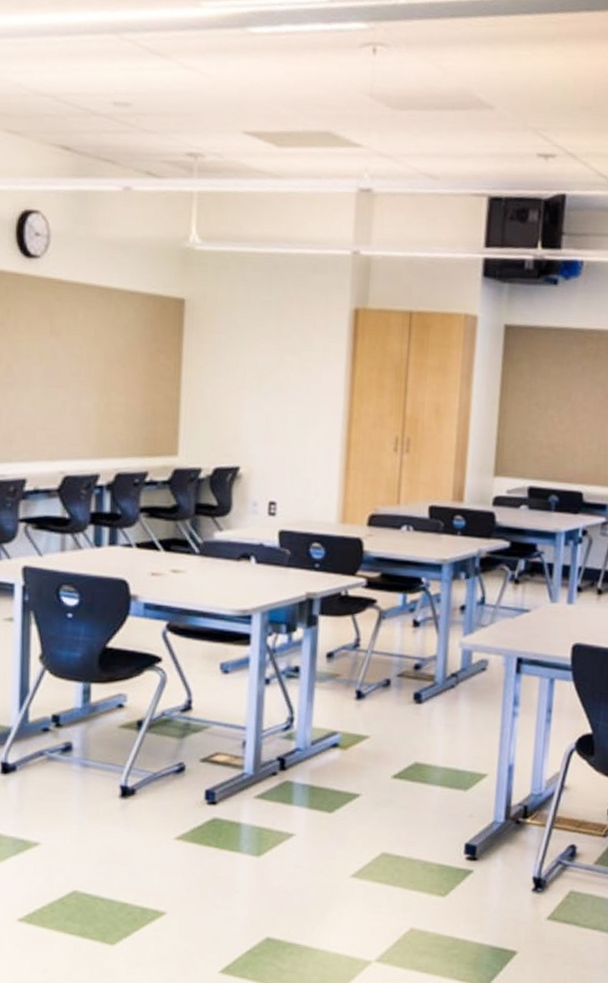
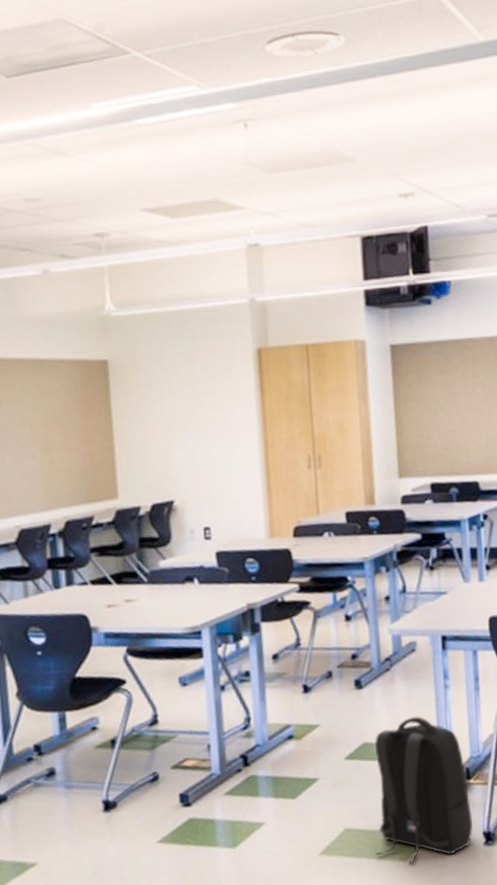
backpack: none [412,742,524,900] -> present [375,716,473,864]

